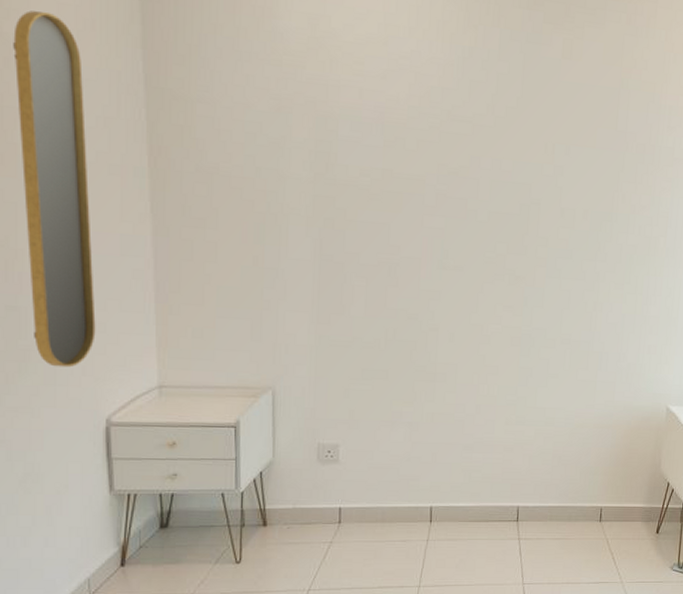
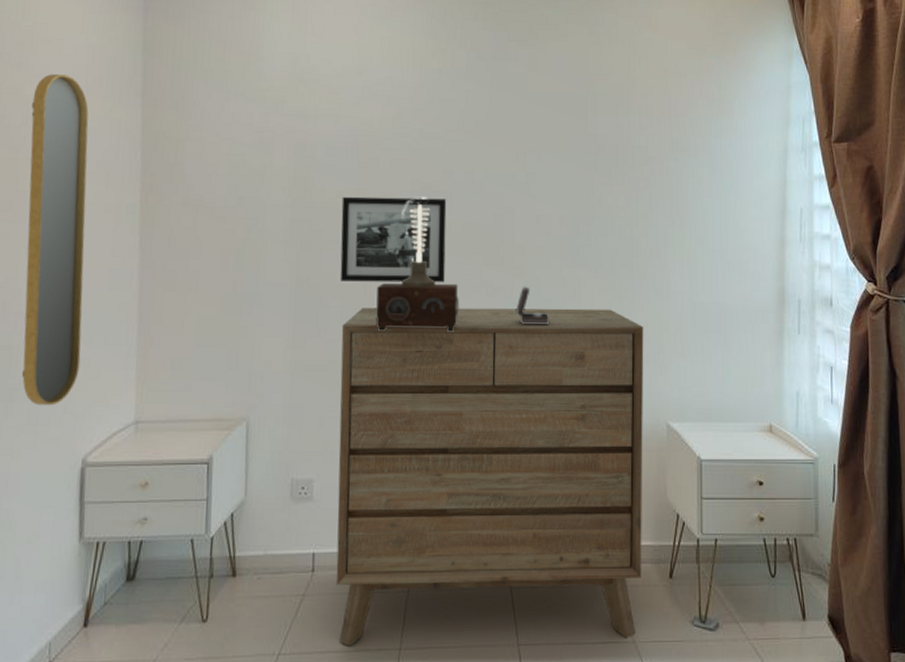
dresser: none [361,288,655,584] -> present [336,307,644,646]
picture frame: none [364,175,474,269] -> present [340,196,447,283]
table lamp: none [400,181,483,316] -> present [376,197,460,332]
jewelry box: none [536,277,568,315] -> present [516,286,550,325]

